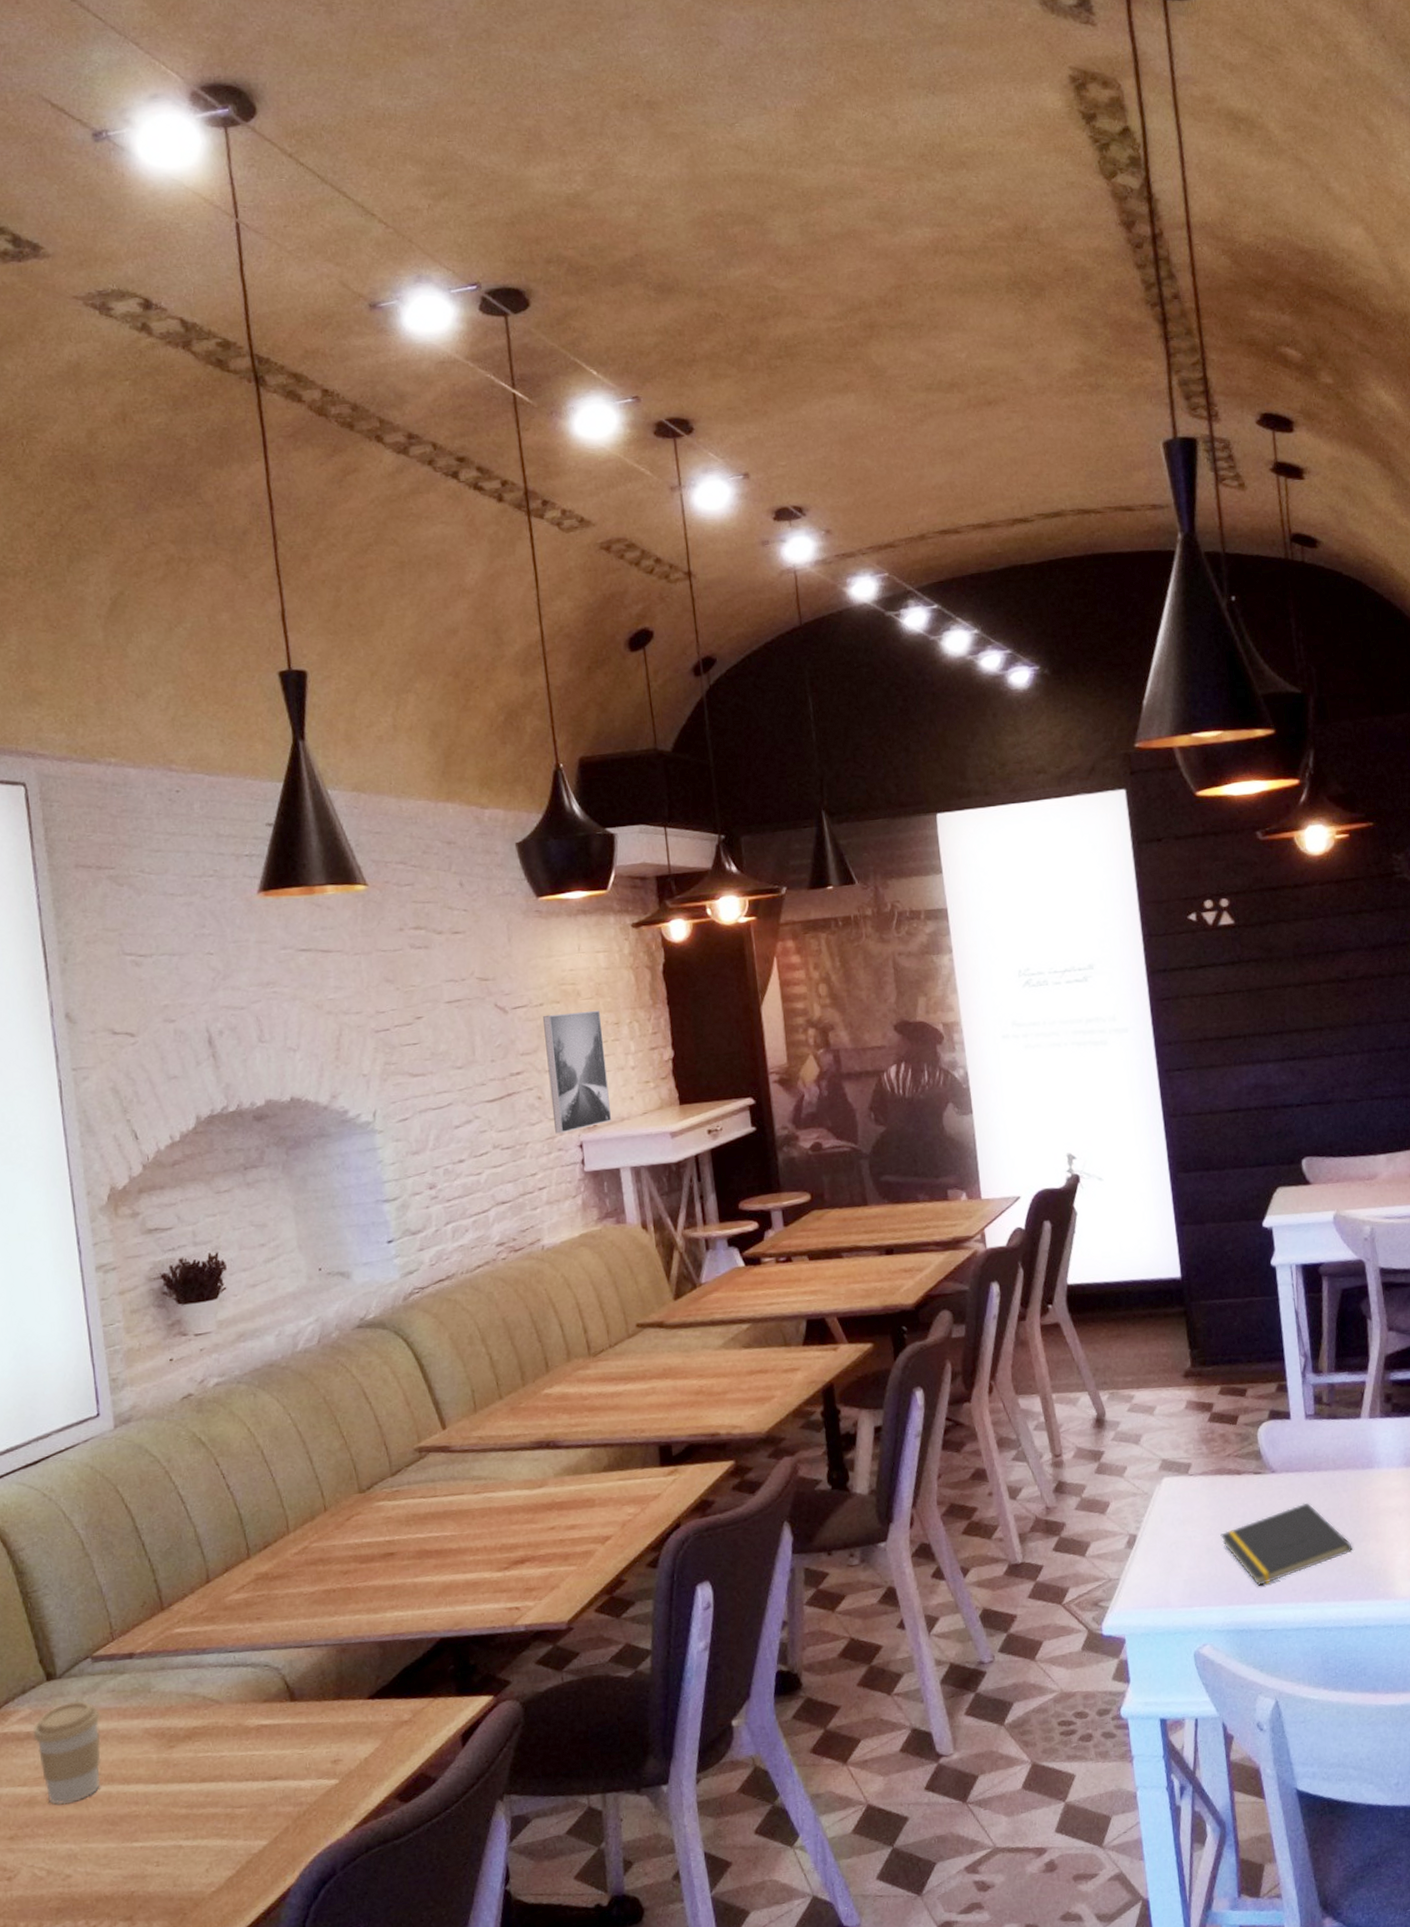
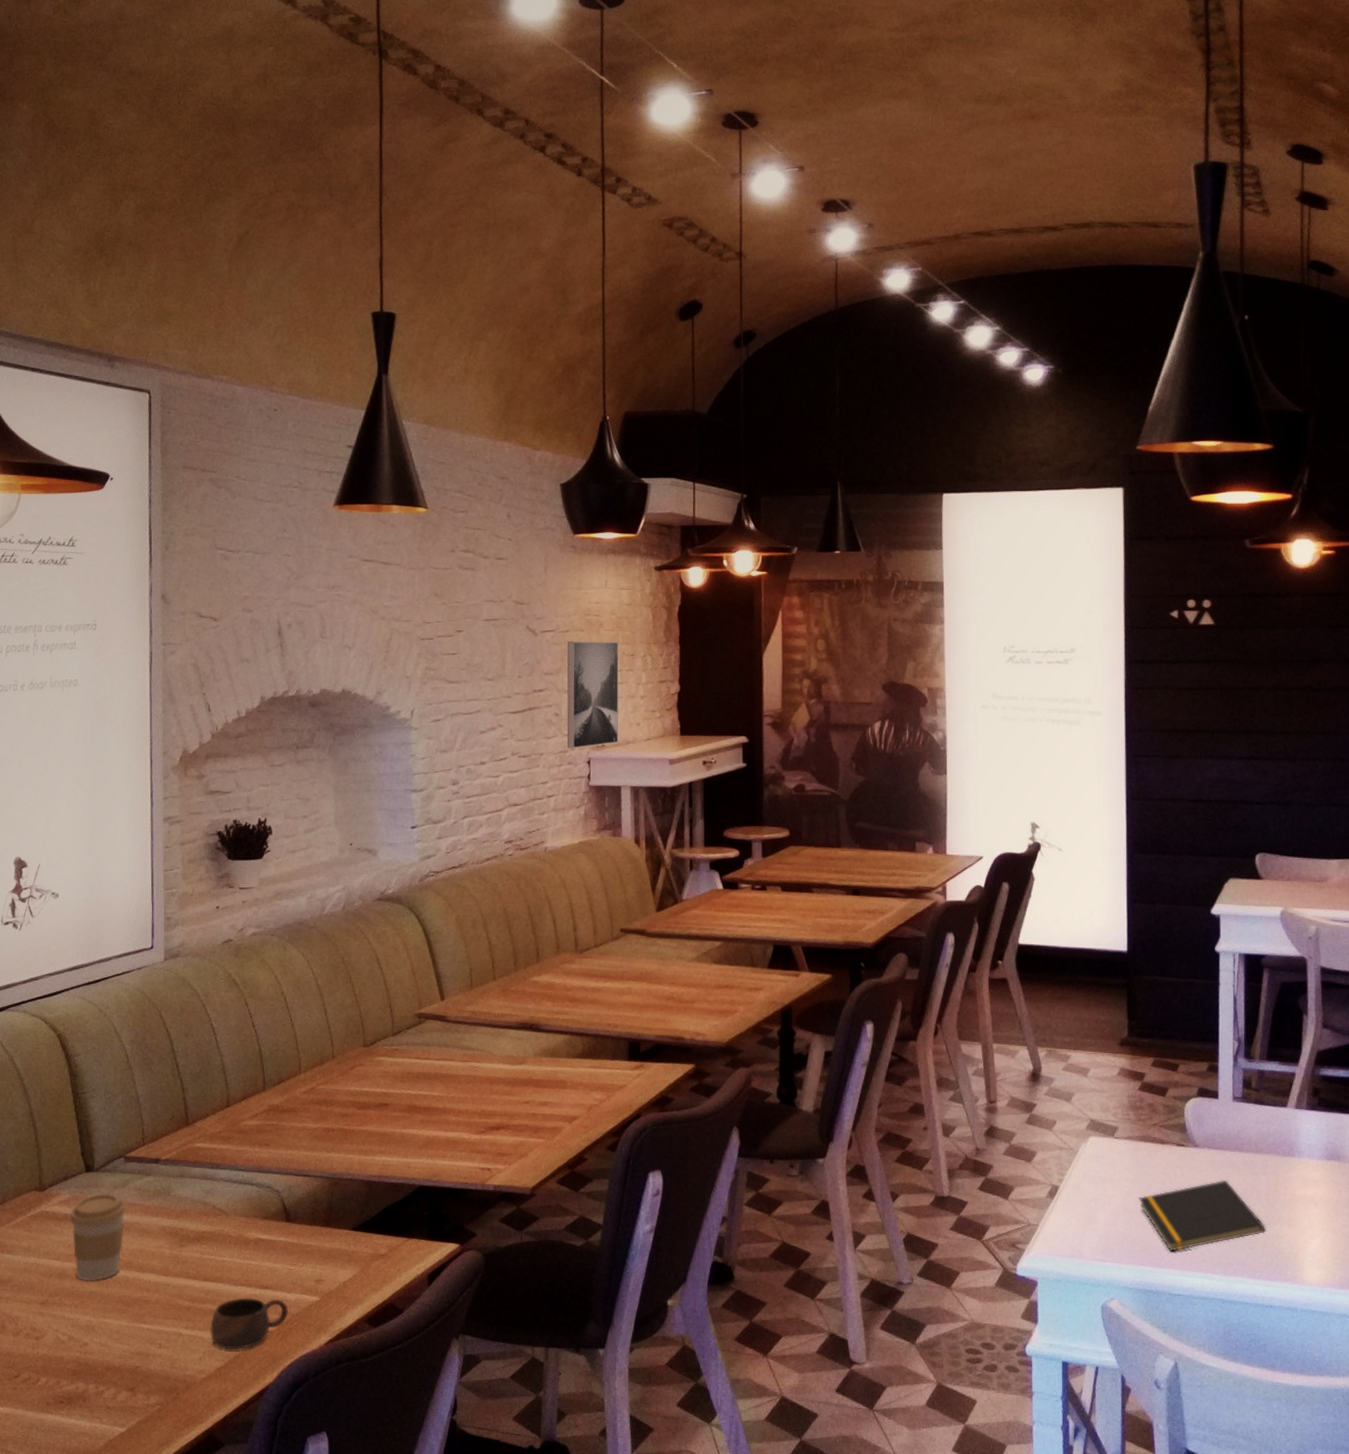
cup: none [214,1788,306,1855] -> present [210,1298,289,1350]

